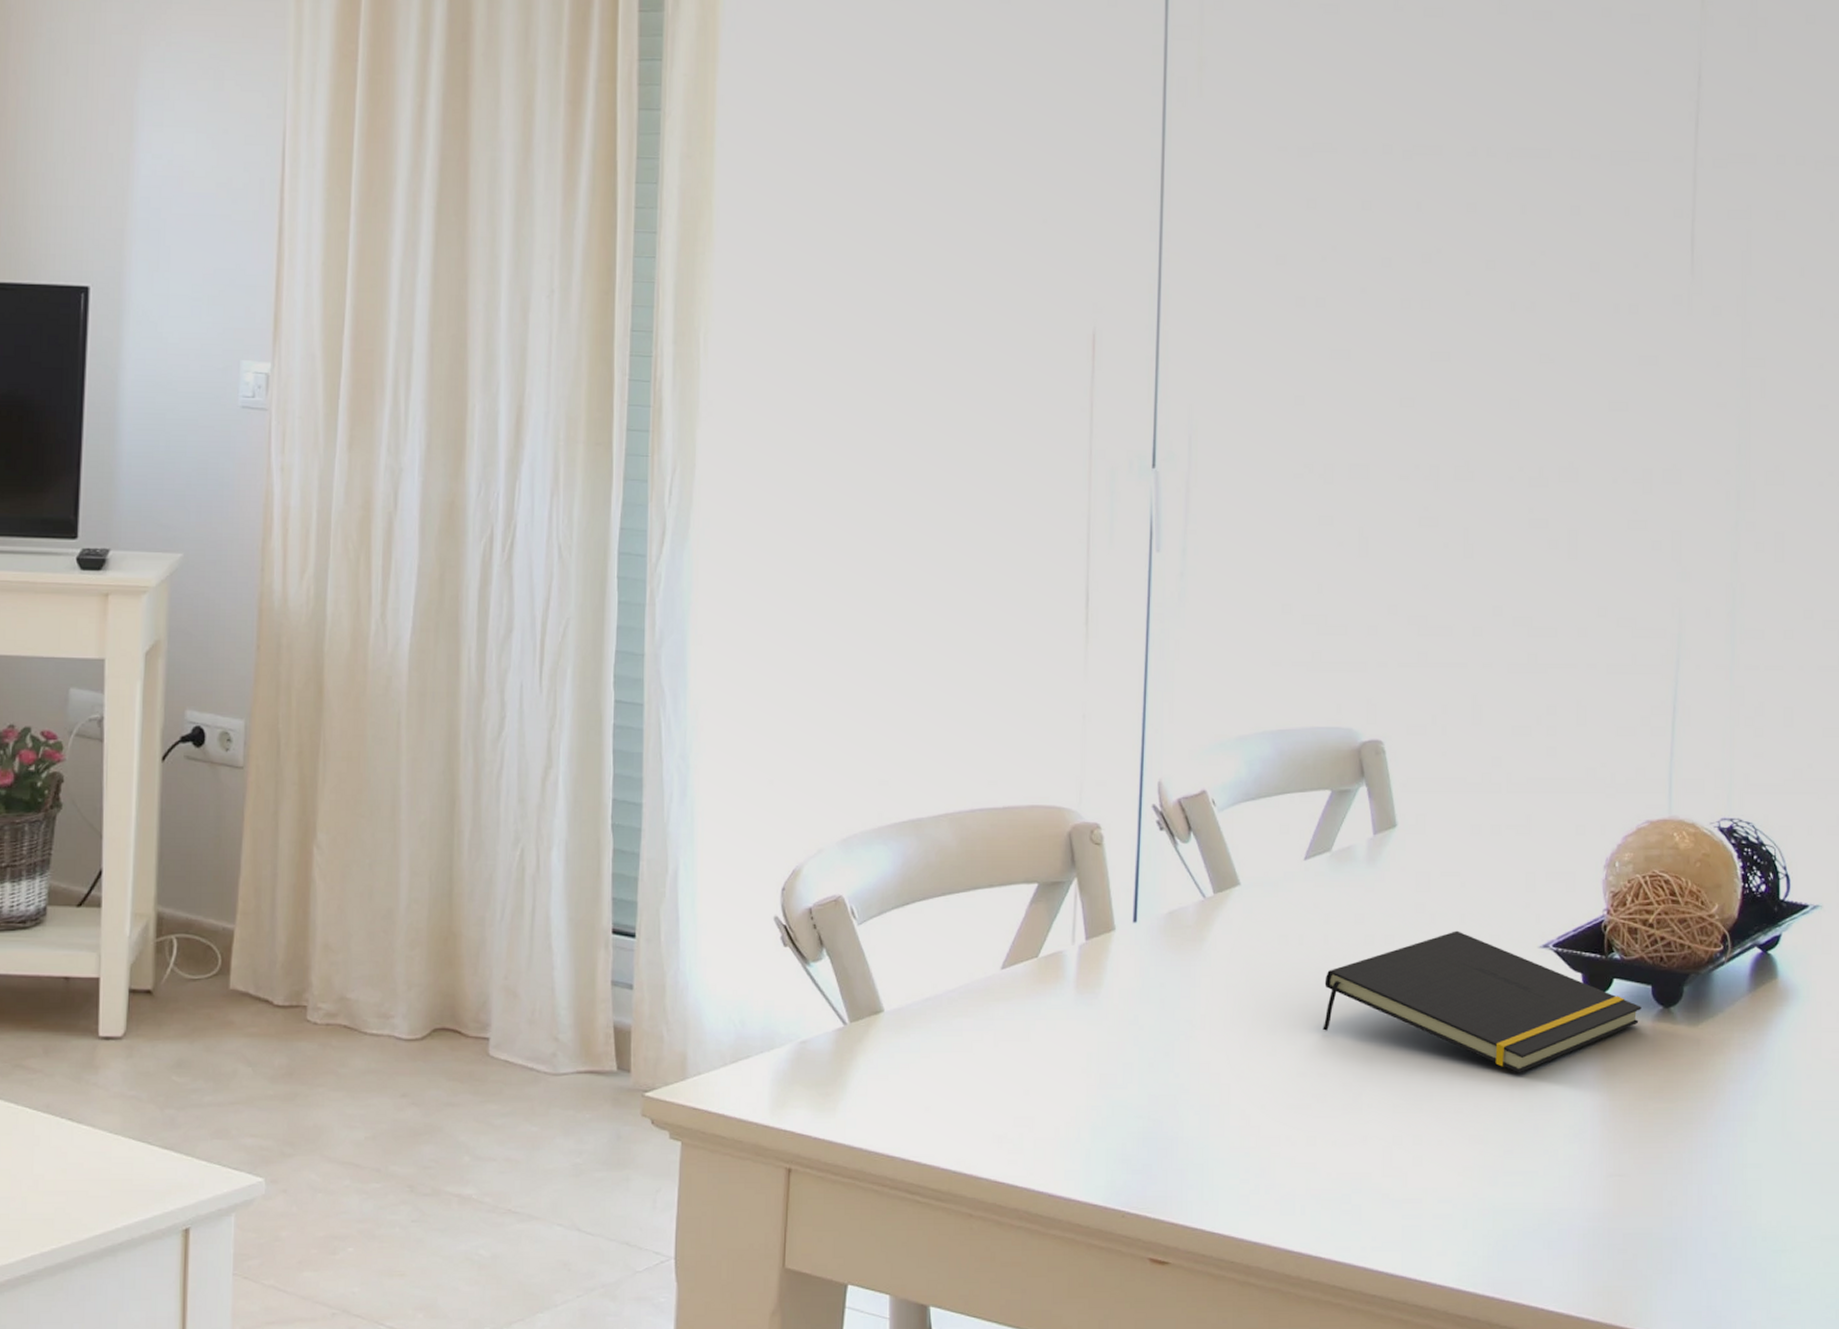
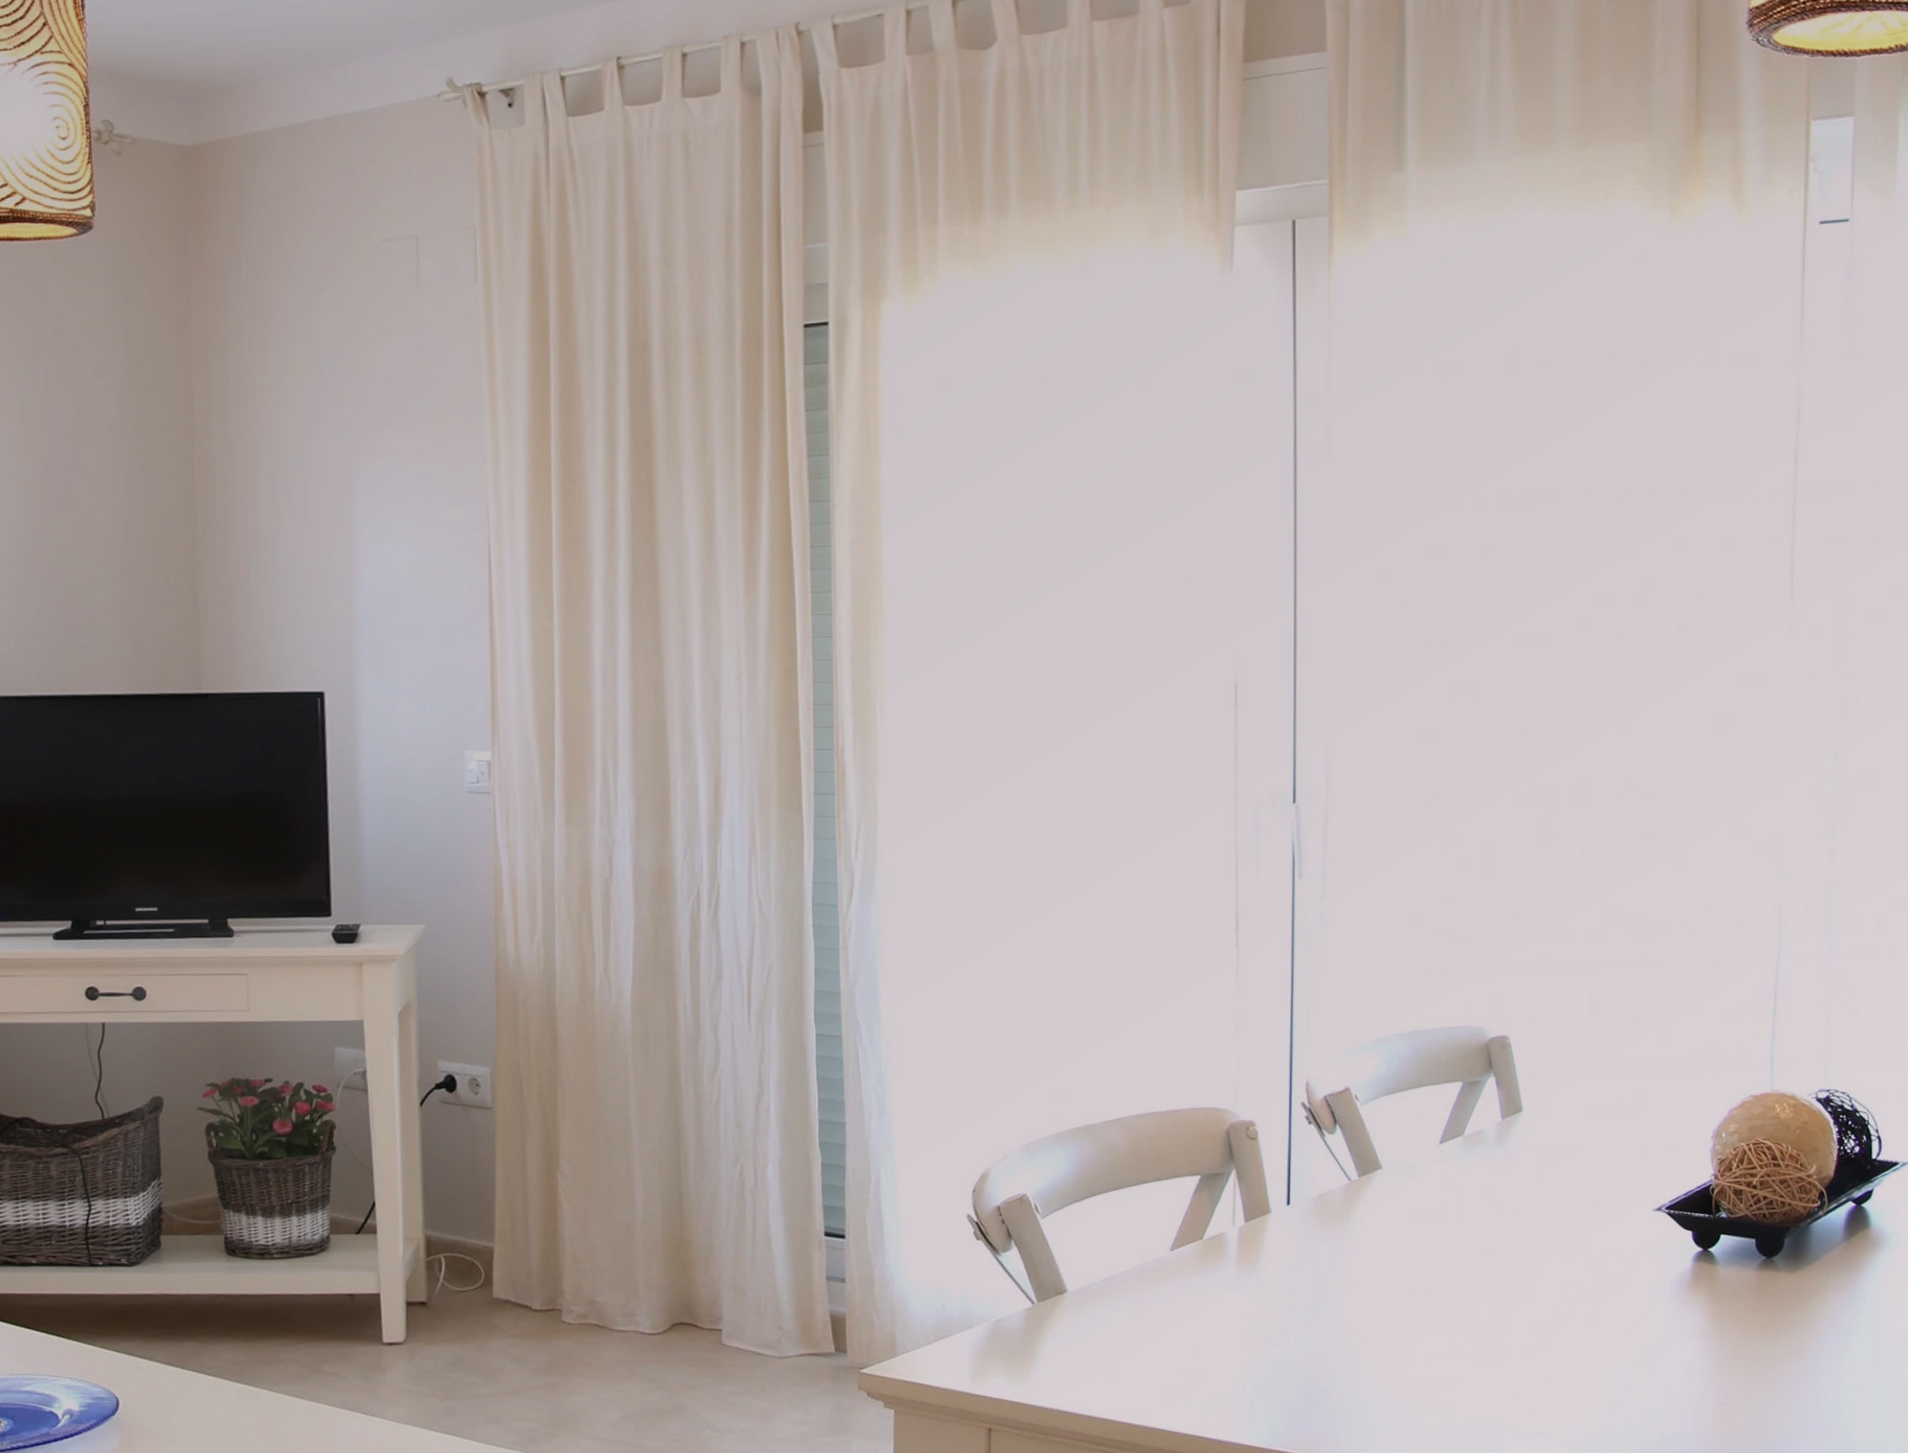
notepad: present [1323,931,1642,1073] -> none [1459,1199,1746,1320]

